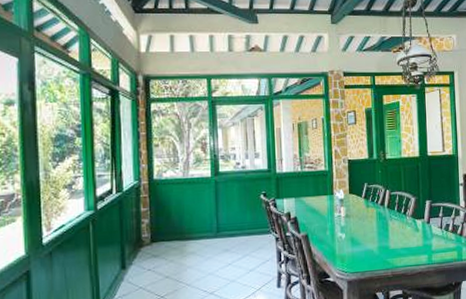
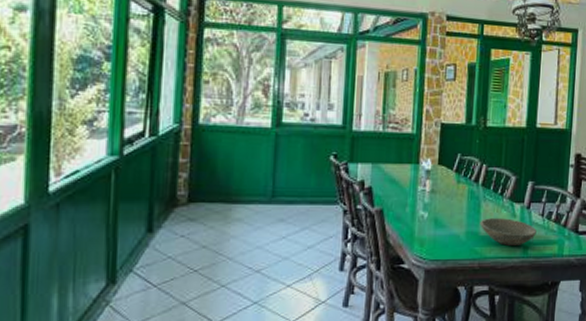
bowl: none [389,233,438,256] -> present [479,218,537,246]

